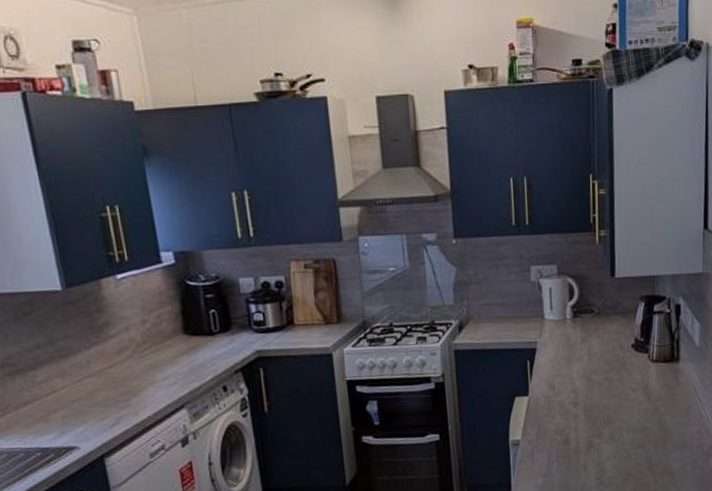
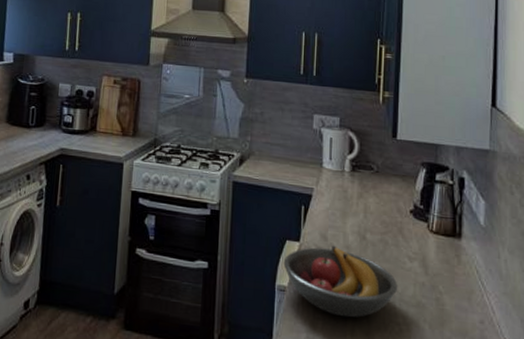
fruit bowl: none [514,392,624,456] -> present [283,245,398,318]

